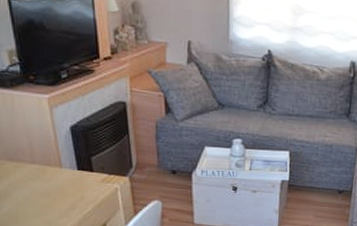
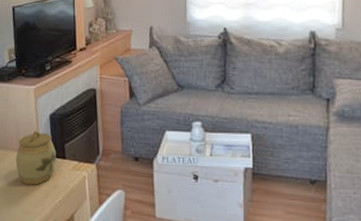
jar: none [30,142,82,197] -> present [15,130,56,185]

